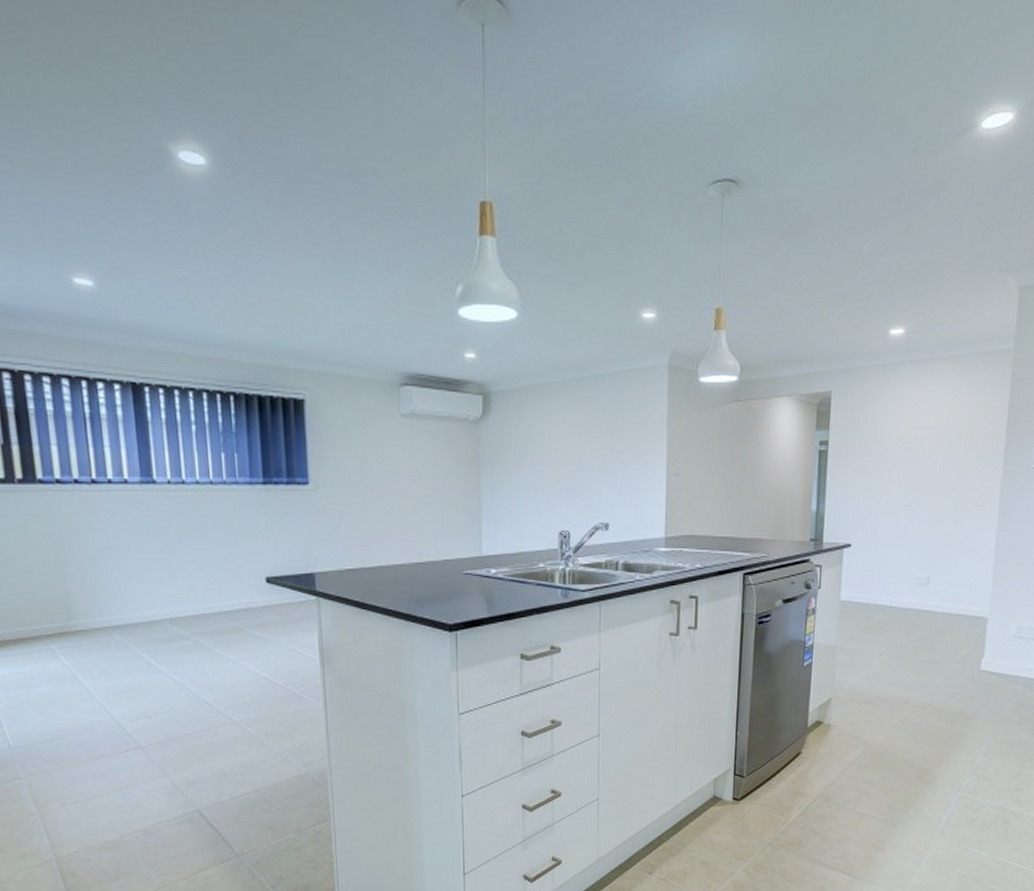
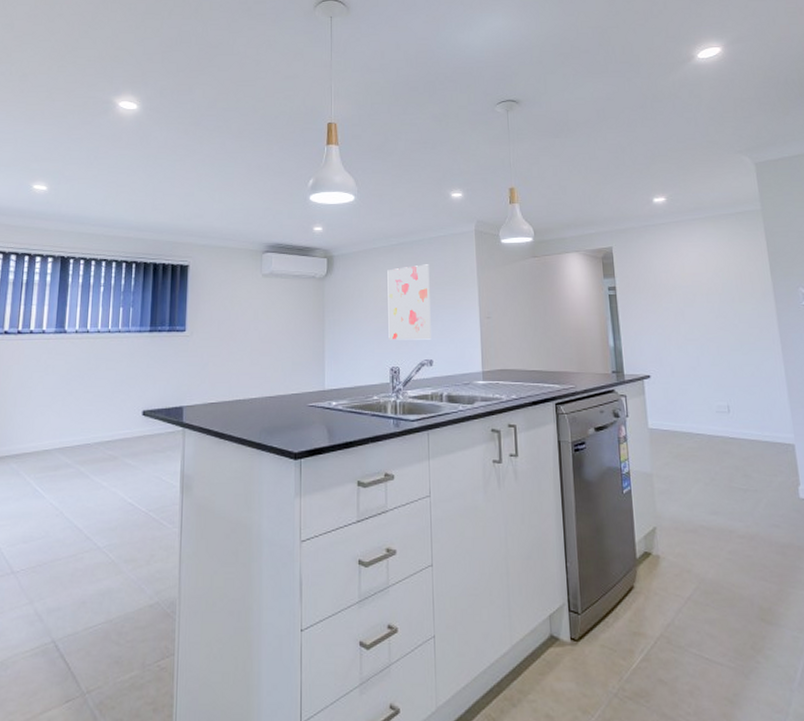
wall art: none [558,407,609,500] -> present [387,264,431,340]

